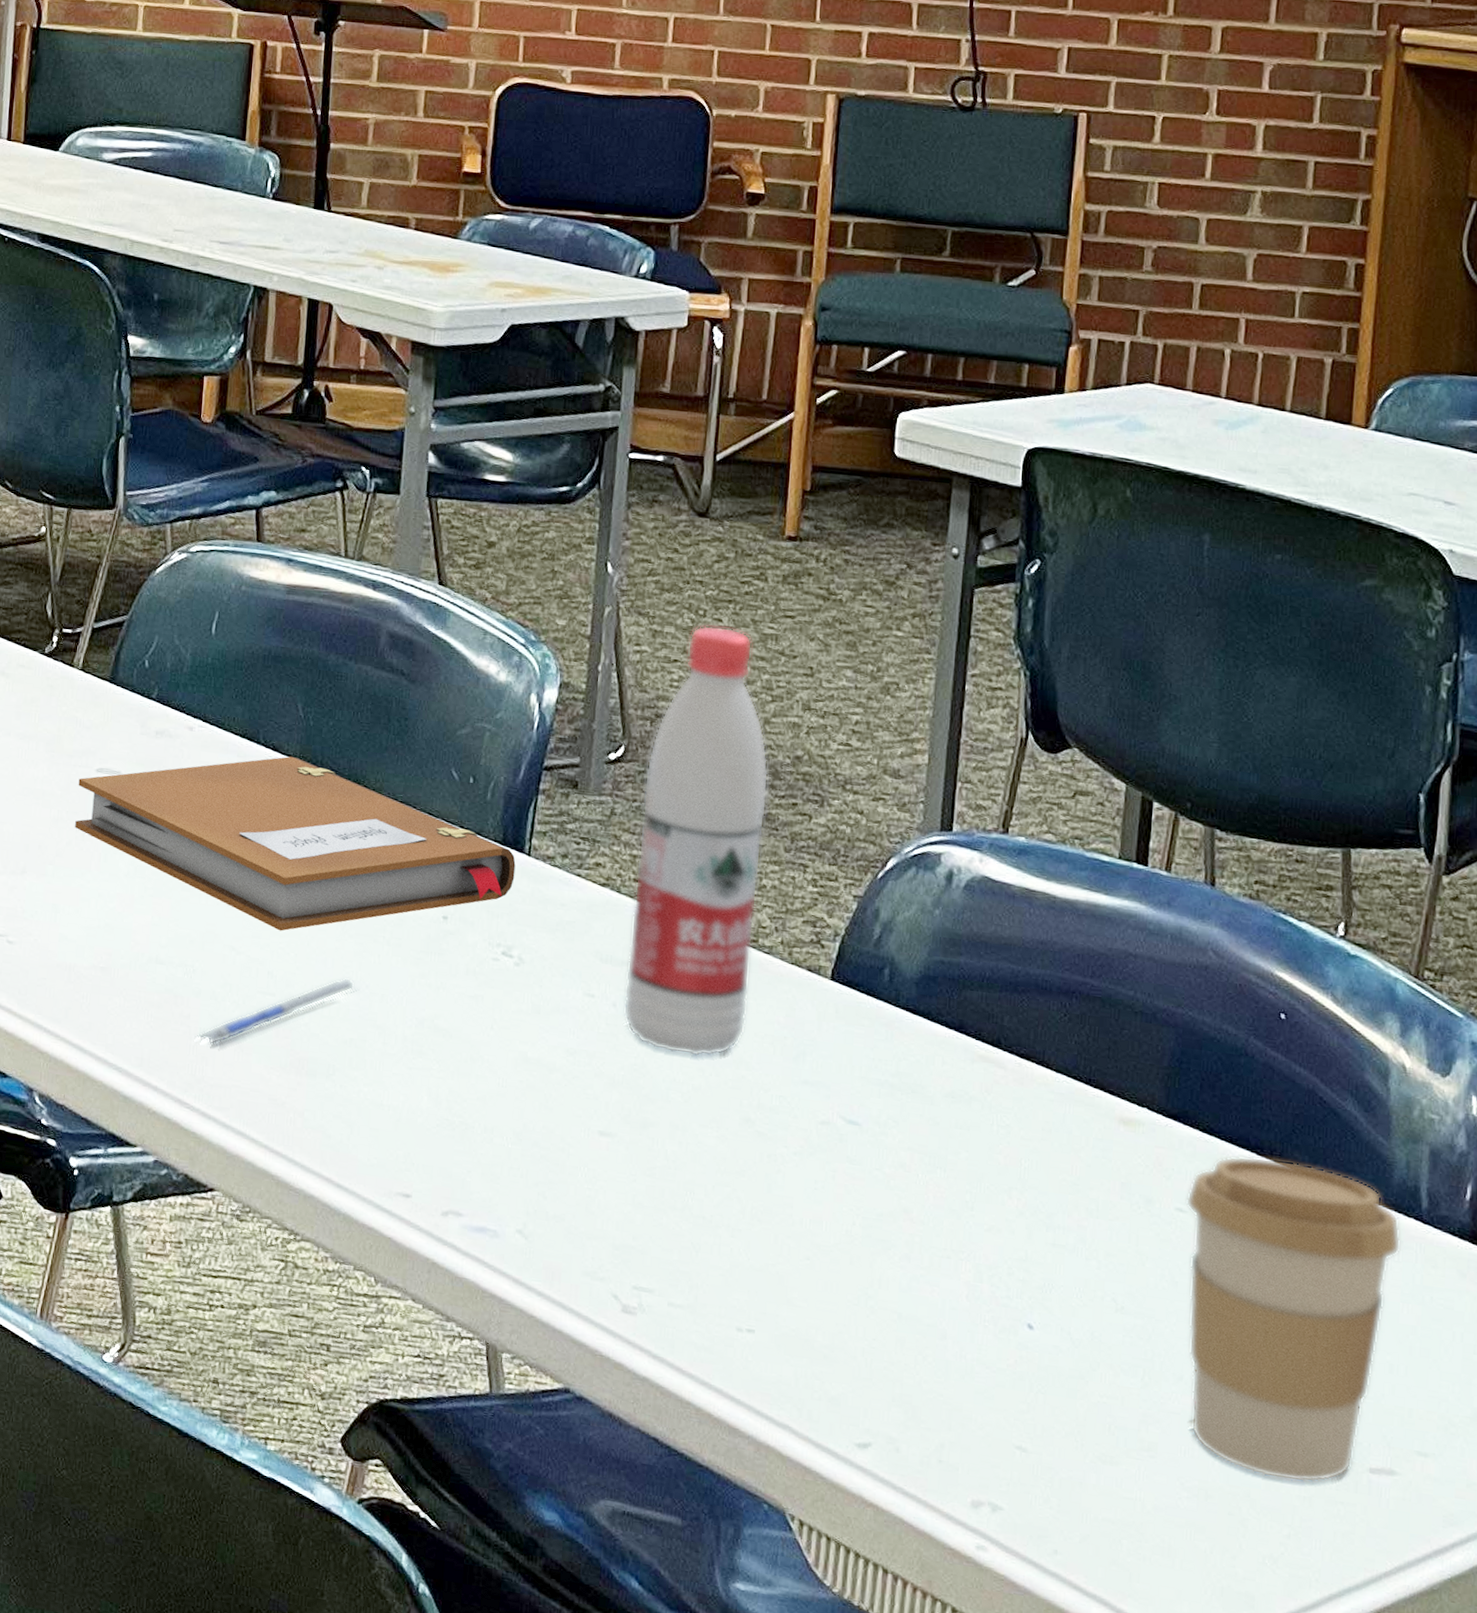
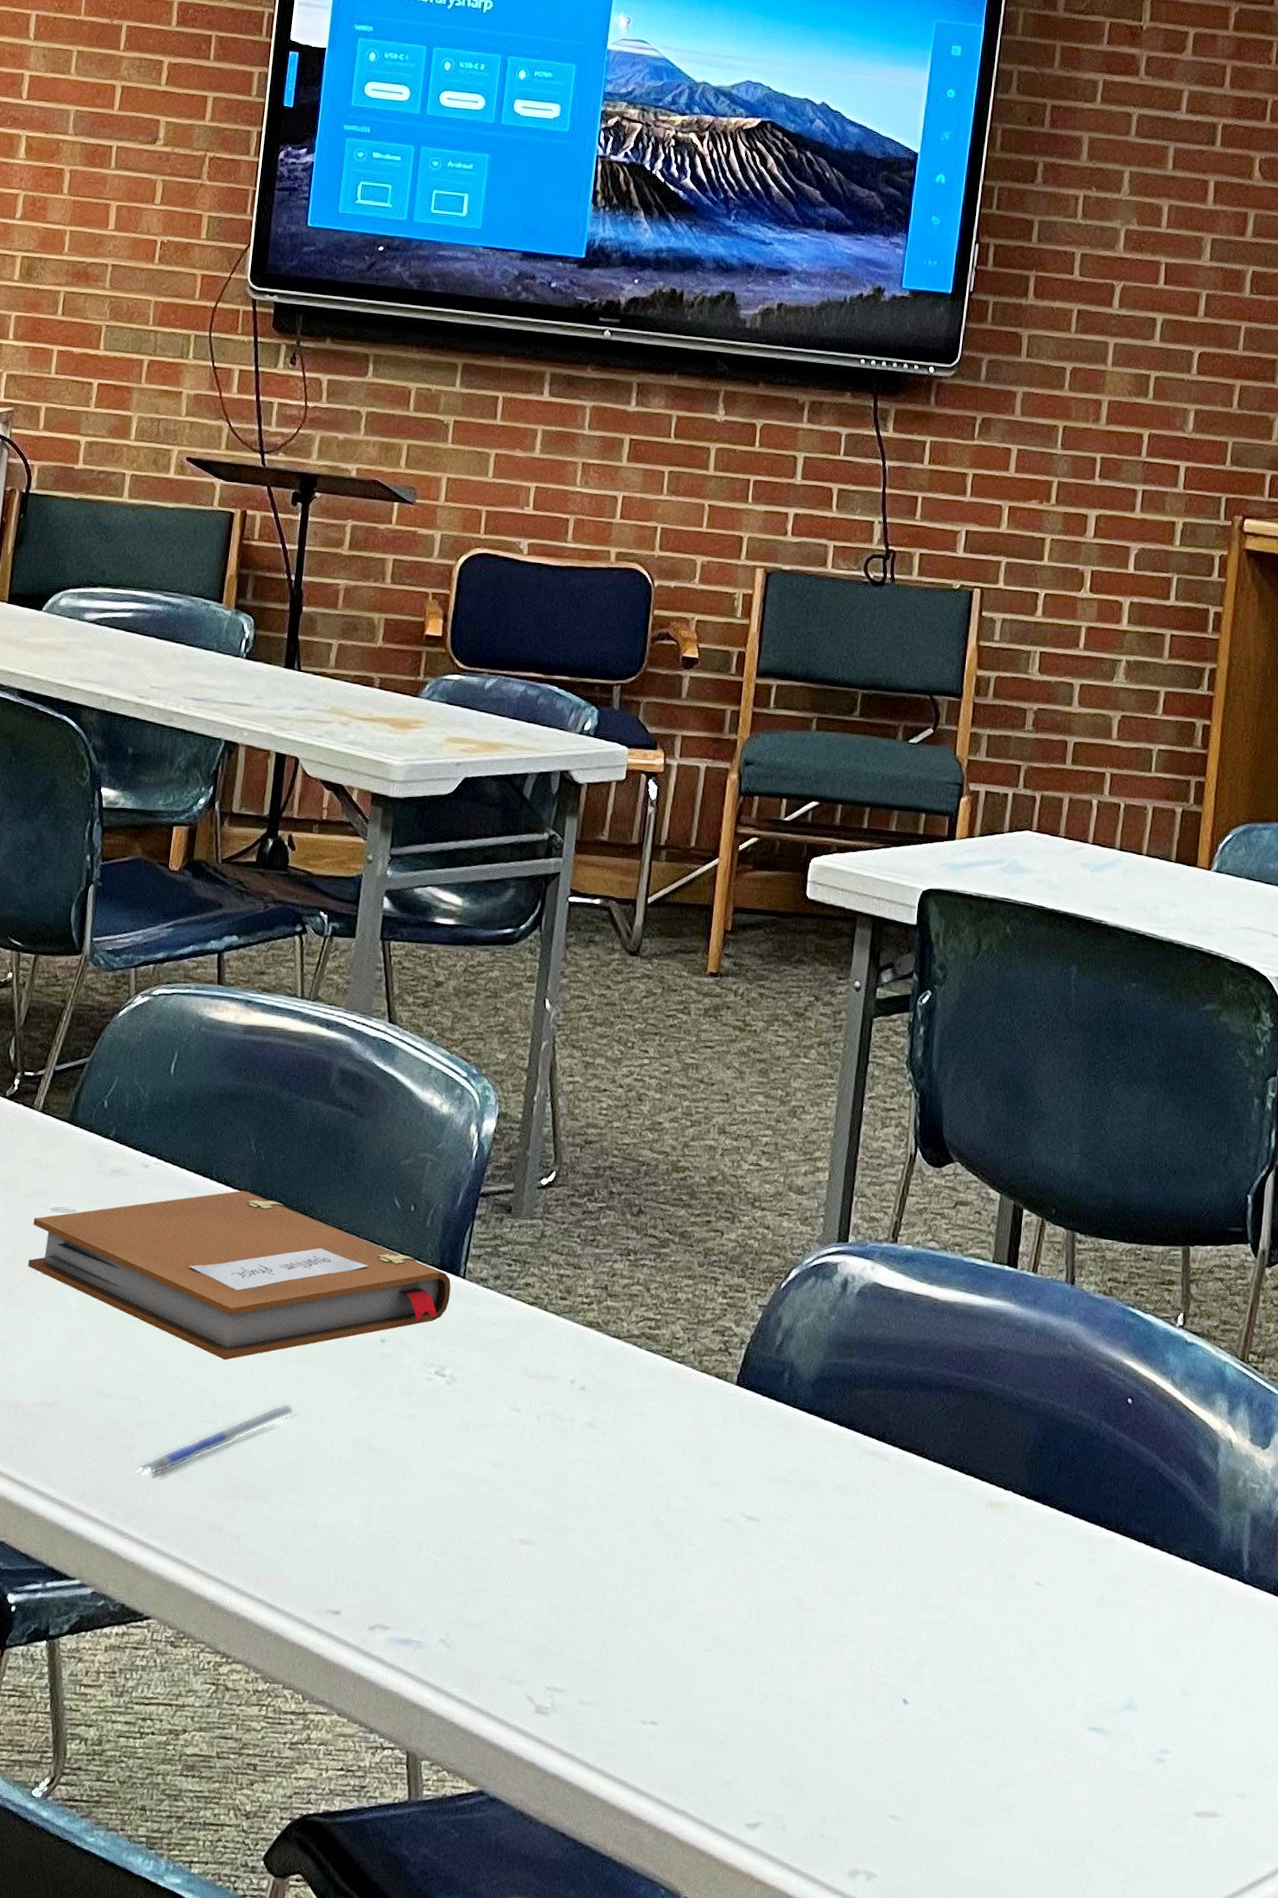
water bottle: present [623,625,769,1057] -> none [546,1056,686,1464]
coffee cup: present [1185,1156,1401,1483] -> none [1043,1530,1226,1830]

